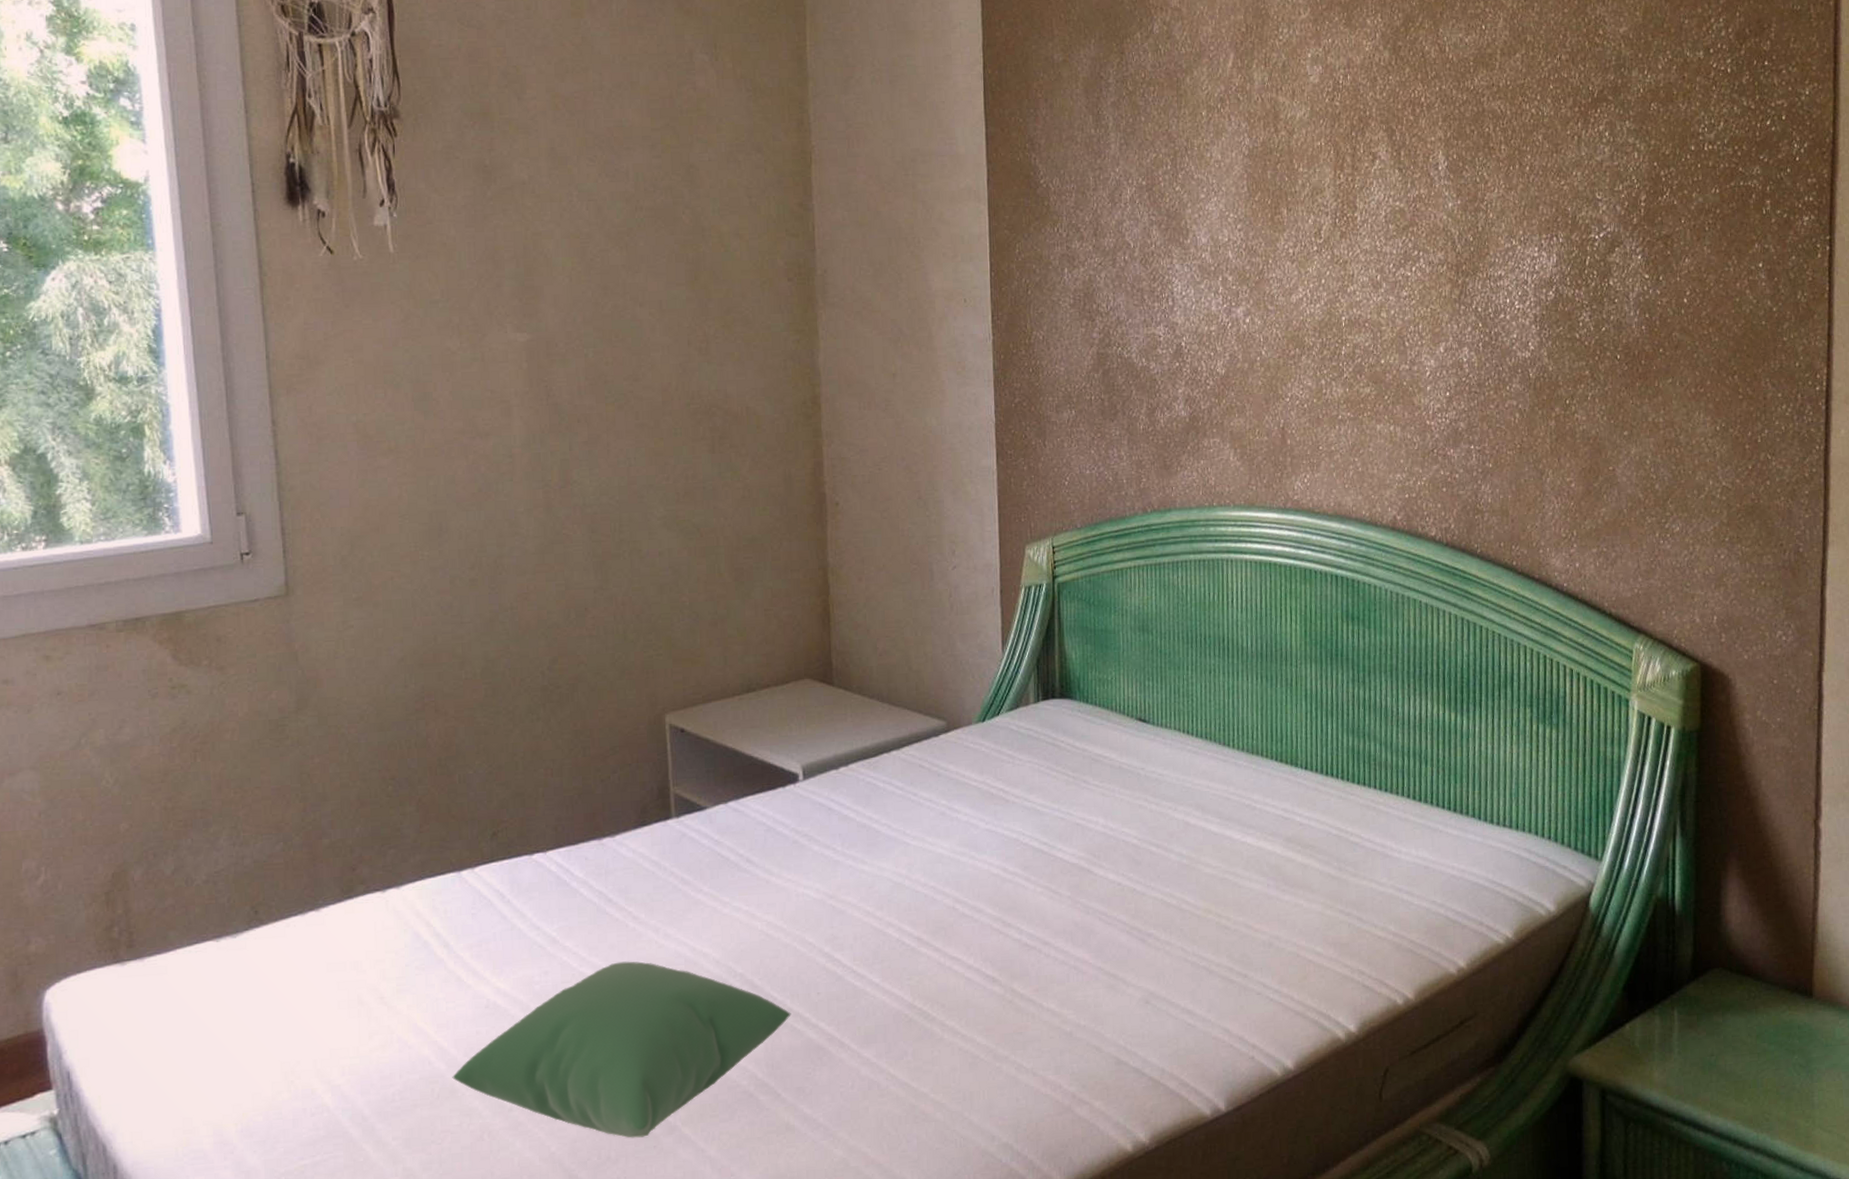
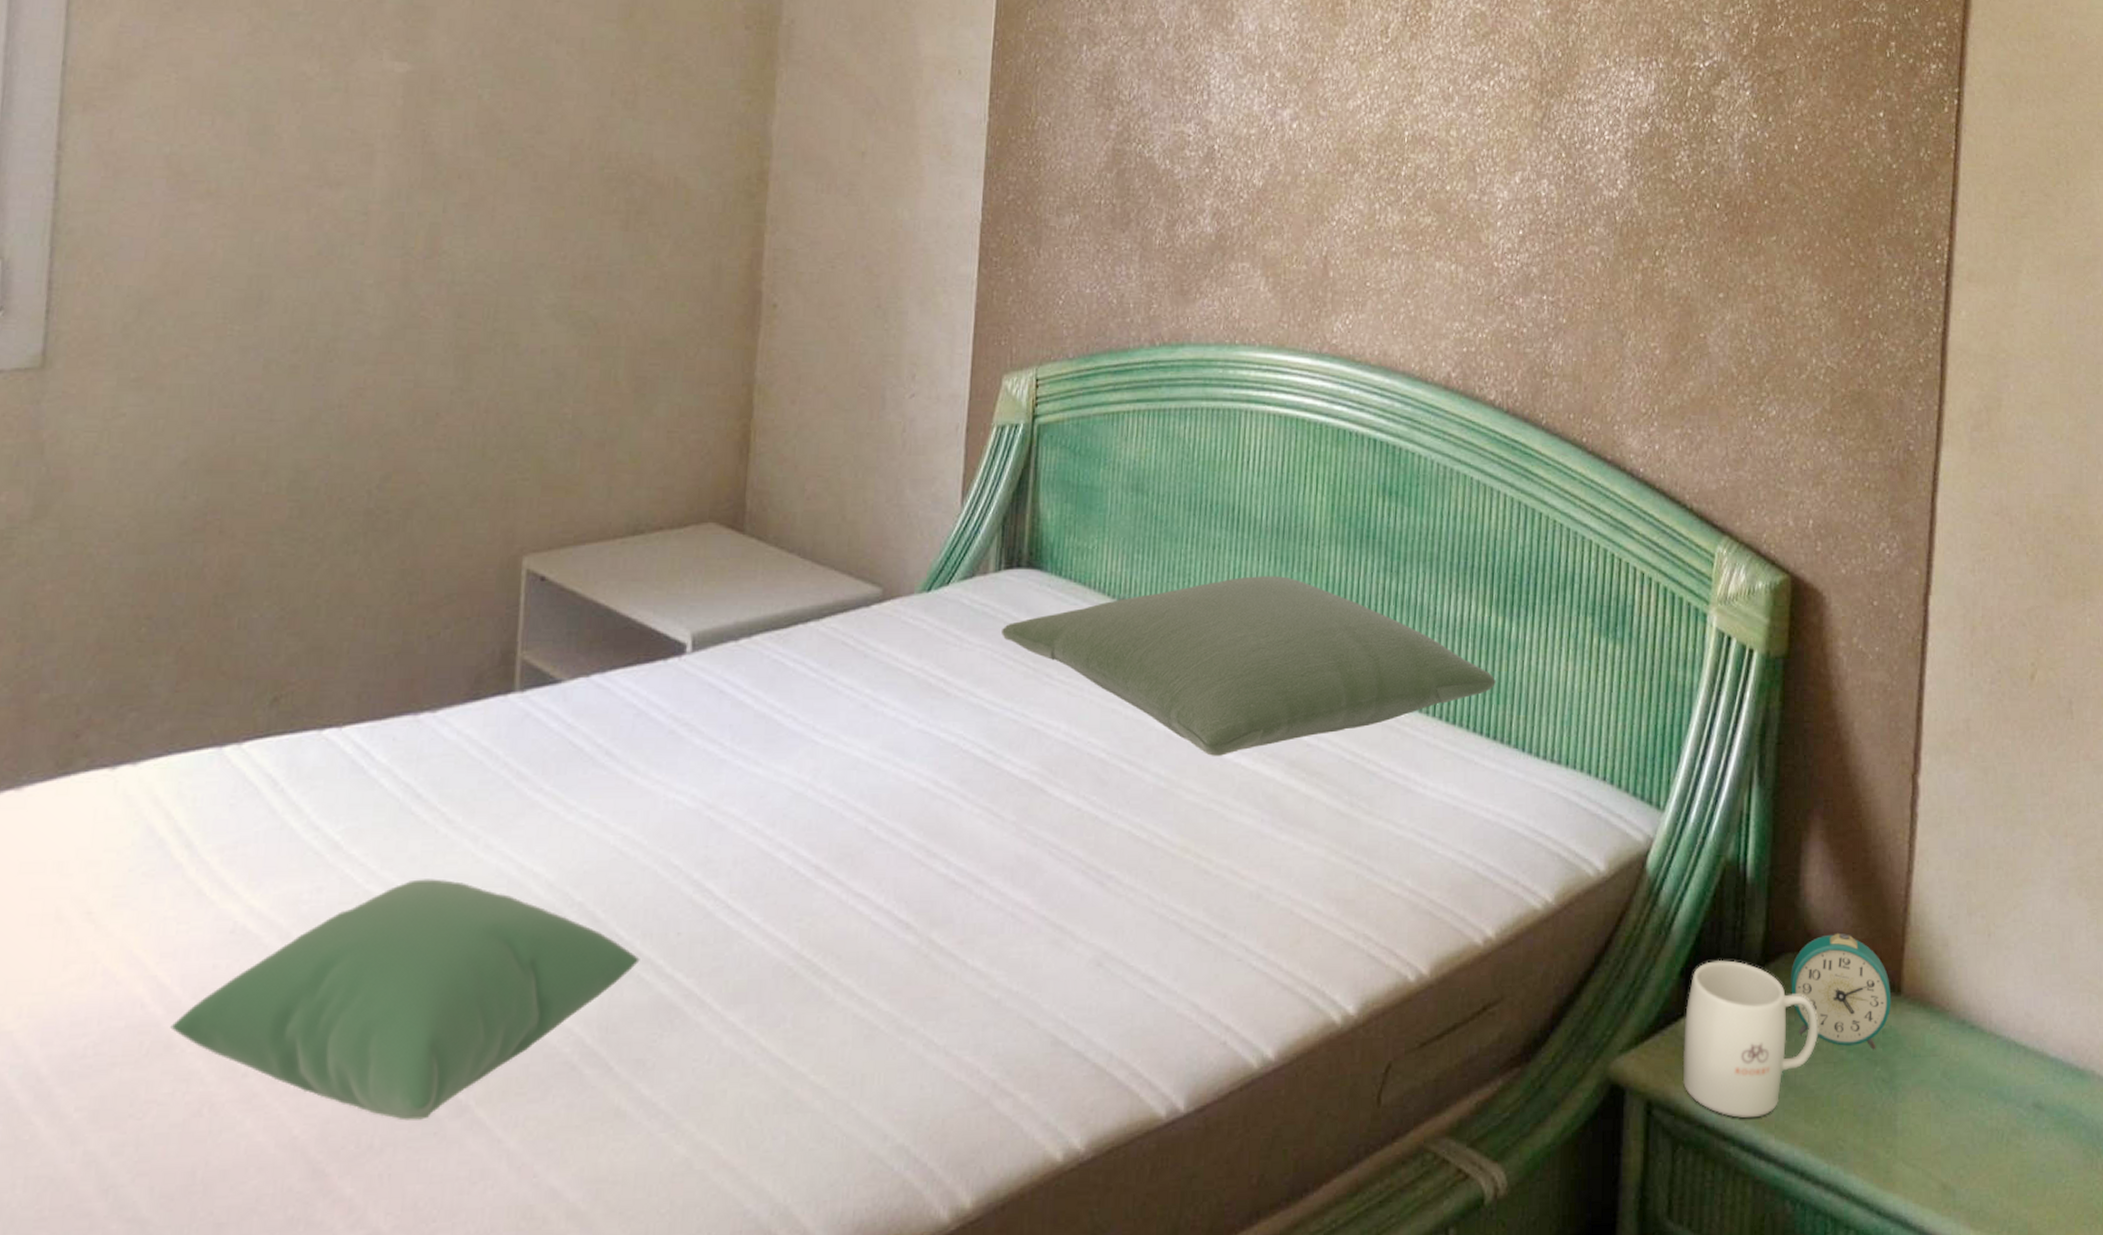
pillow: none [1045,691,1453,837] -> present [1002,576,1496,756]
mug: none [1629,976,1743,1099] -> present [1682,959,1818,1118]
alarm clock: none [1717,950,1805,1042] -> present [1791,932,1892,1050]

